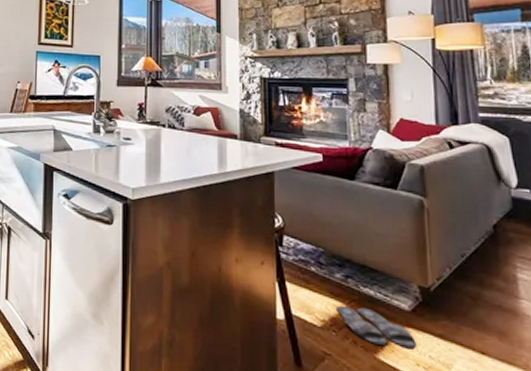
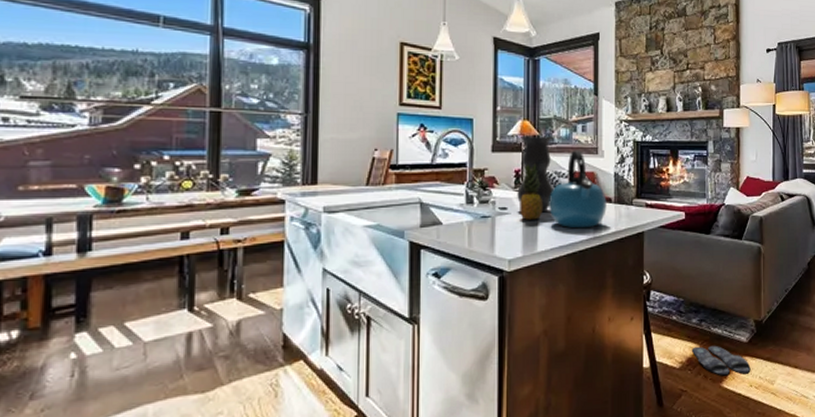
vase: none [140,71,176,145] -> present [517,135,553,213]
fruit: none [143,98,166,152] -> present [520,163,543,220]
kettle: none [172,85,232,164] -> present [549,150,607,229]

